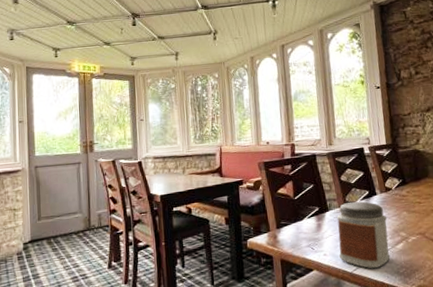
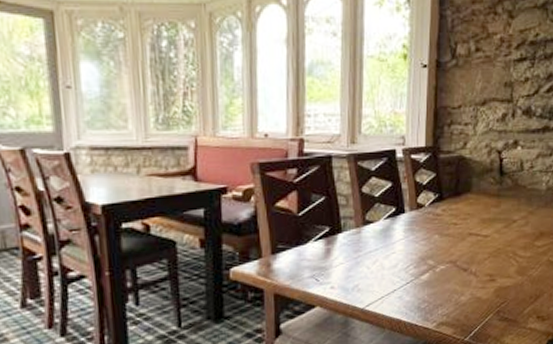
jar: present [337,201,391,269] -> none [349,220,414,304]

